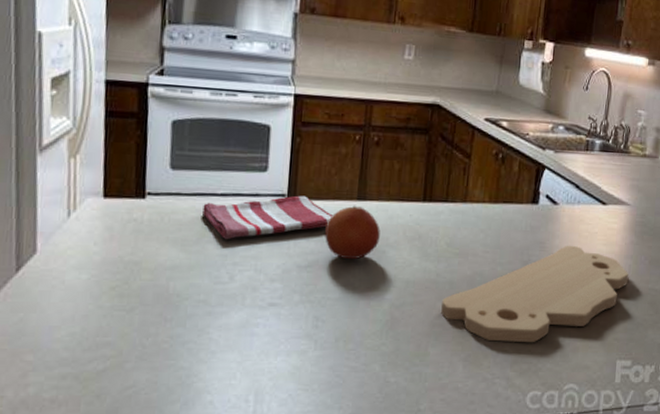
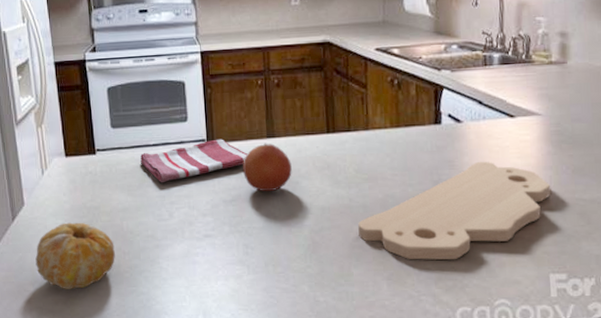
fruit: none [42,278,154,361] -> present [35,222,115,289]

